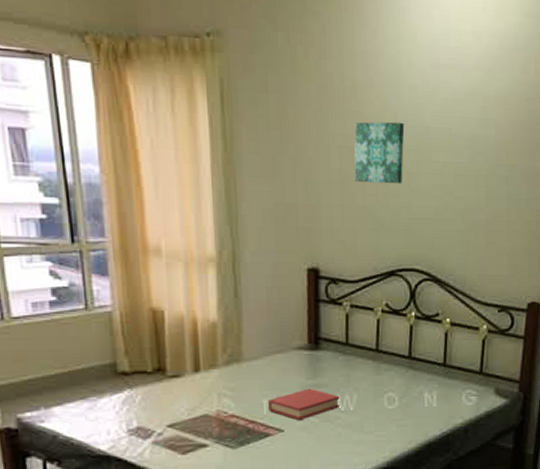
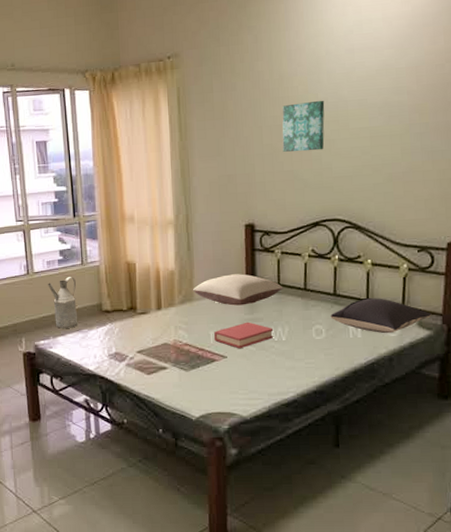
watering can: none [35,326,83,396] -> present [48,277,78,329]
pillow: none [242,329,352,369] -> present [193,274,284,306]
pillow: none [404,361,509,402] -> present [330,297,432,334]

